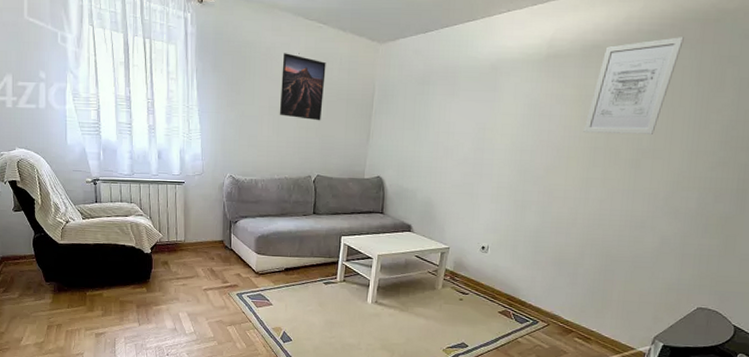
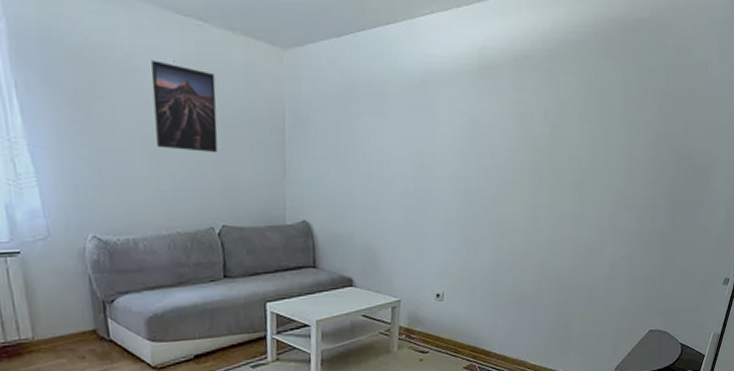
wall art: present [583,37,684,134] -> none [525,47,608,153]

